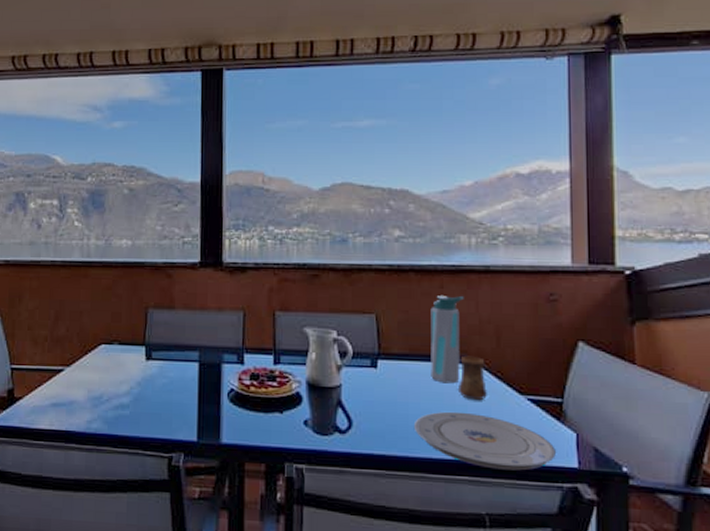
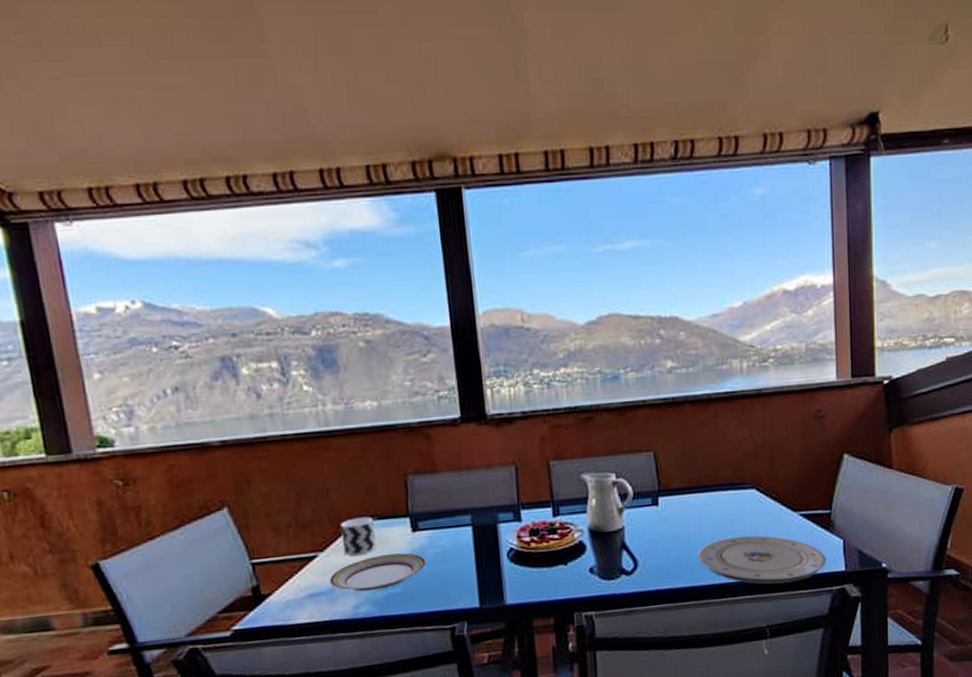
plate: none [70,377,154,409] -> present [329,553,426,592]
cup: none [86,340,114,374] -> present [340,516,376,556]
water bottle: present [430,296,464,384] -> none [707,423,738,511]
cup: present [459,355,488,401] -> none [737,481,765,524]

